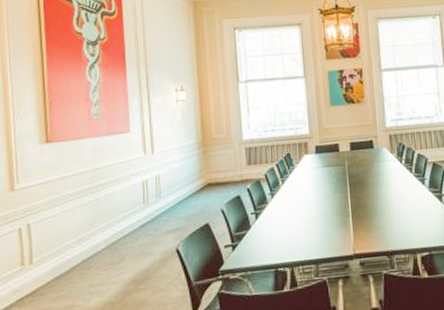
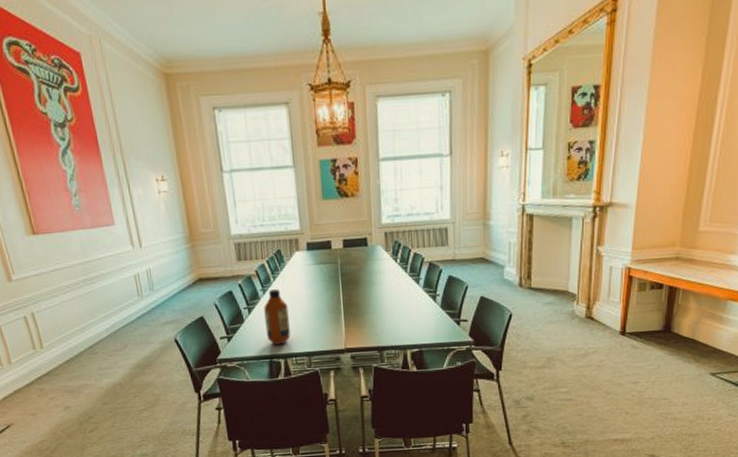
bottle: none [271,193,298,253] -> present [264,289,291,345]

